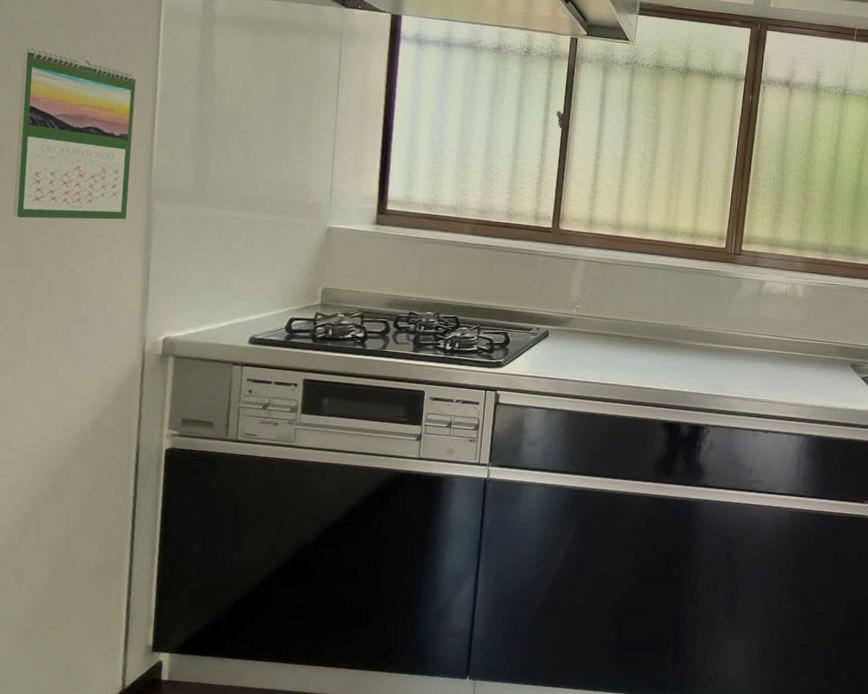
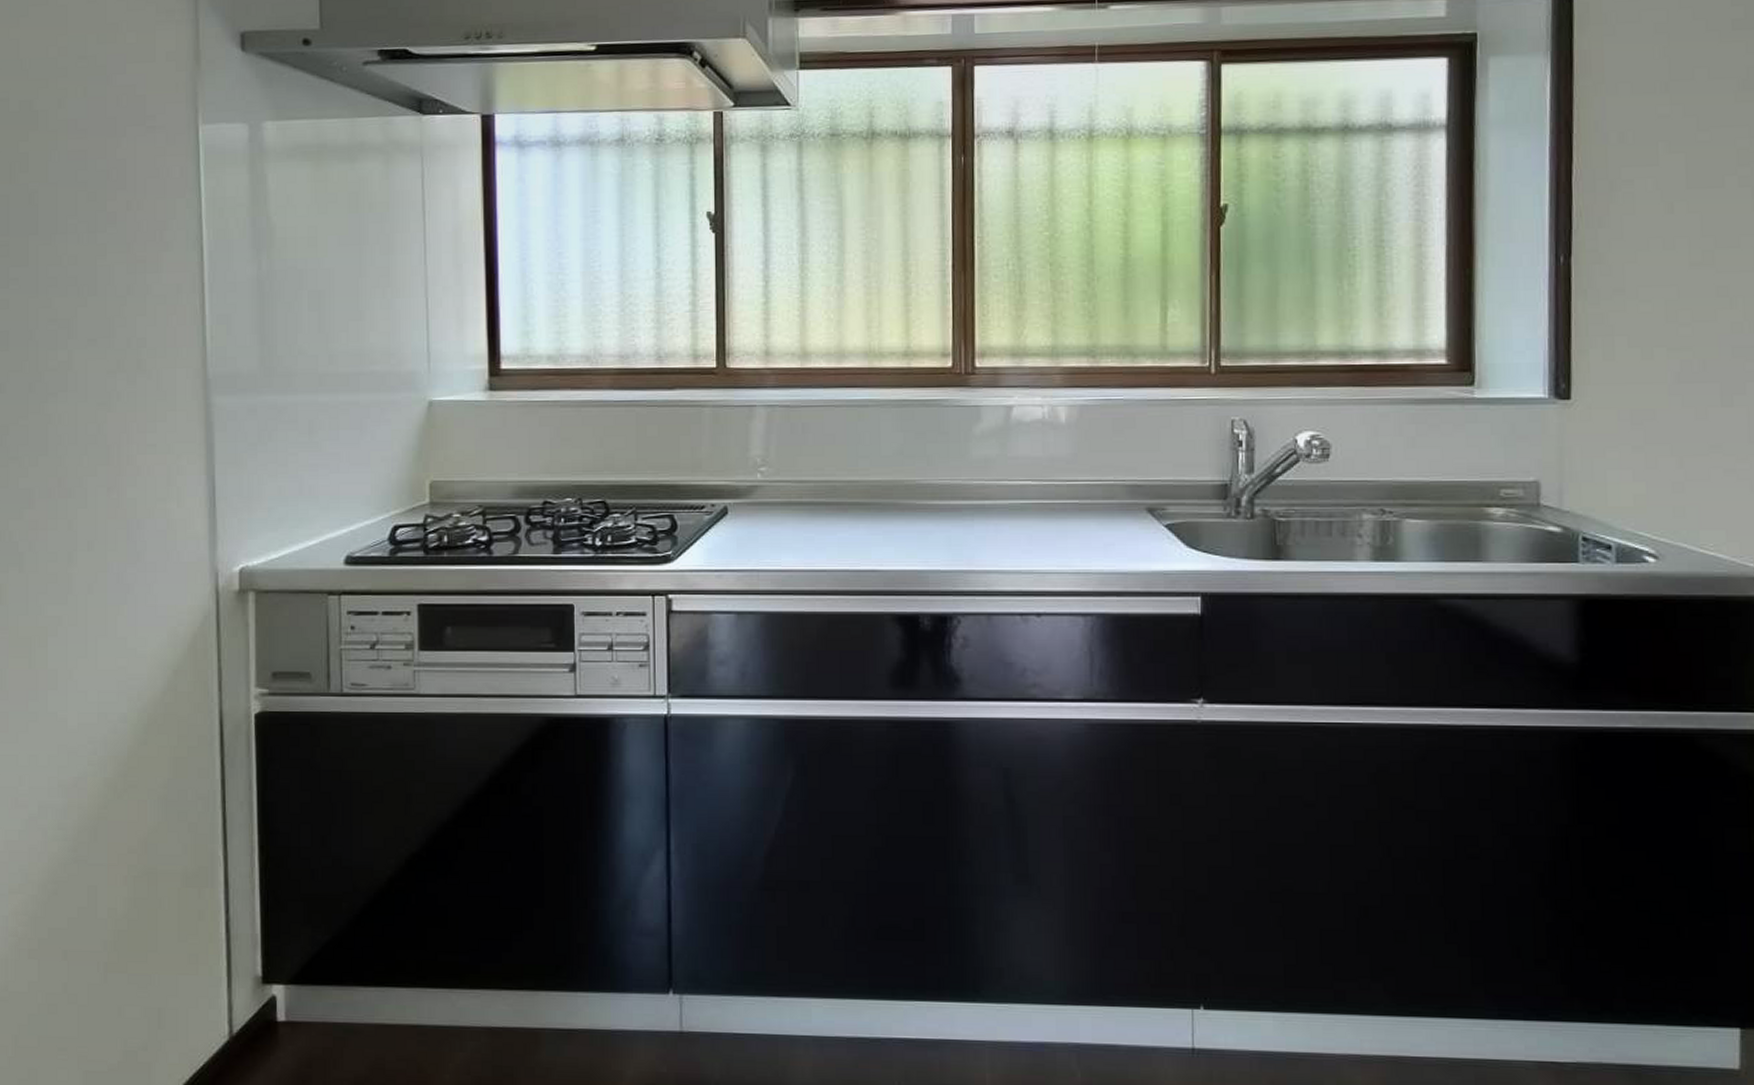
calendar: present [12,47,136,220] -> none [41,219,182,435]

